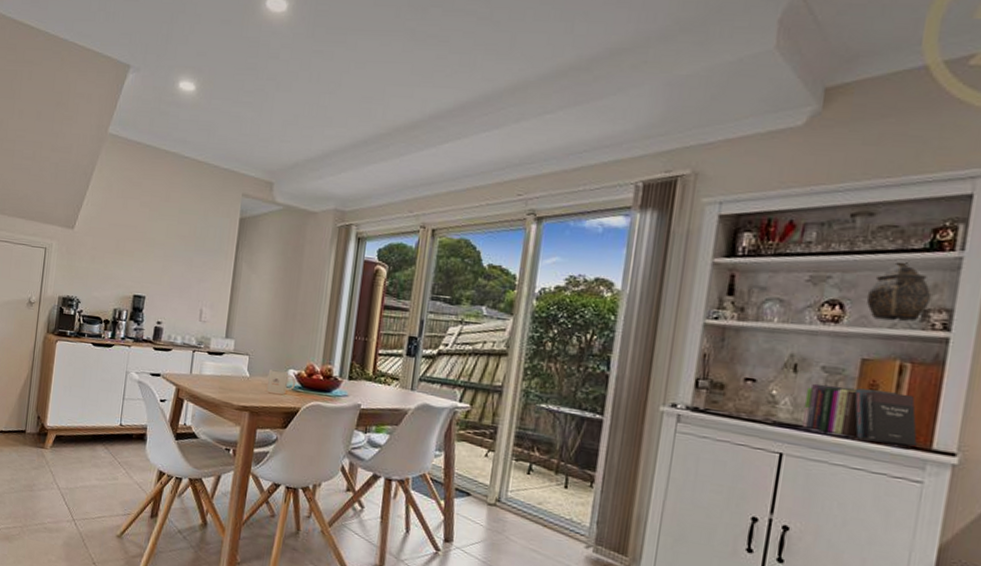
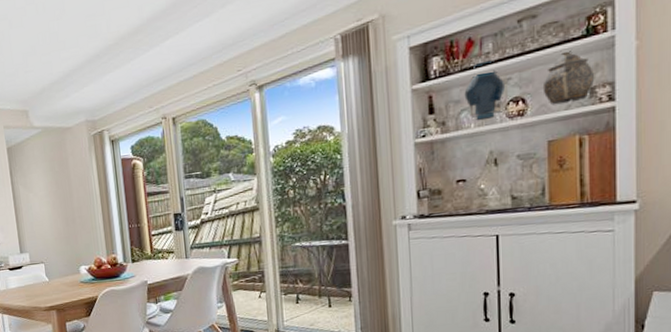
mug: present [266,369,296,395] -> none [63,268,89,291]
vase: none [772,250,824,318] -> present [464,60,506,121]
books: present [802,383,917,447] -> none [509,161,604,210]

